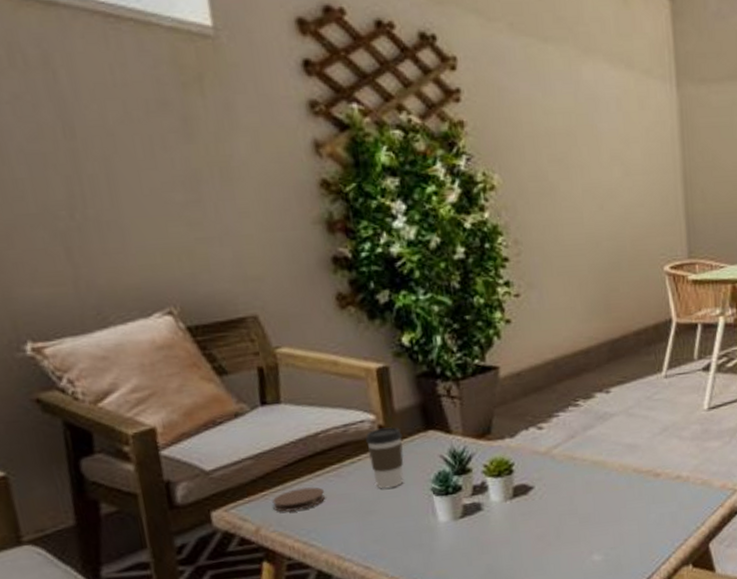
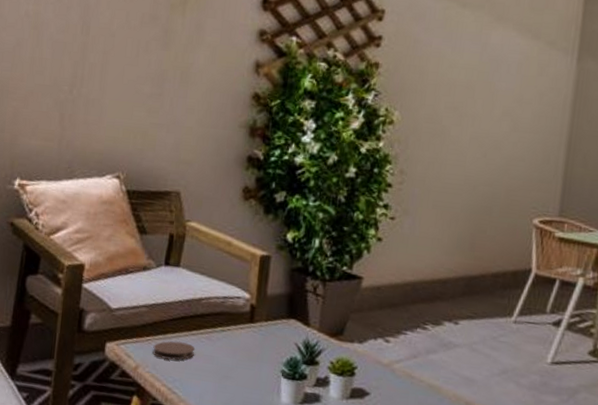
coffee cup: present [366,427,404,489] -> none [236,306,268,361]

